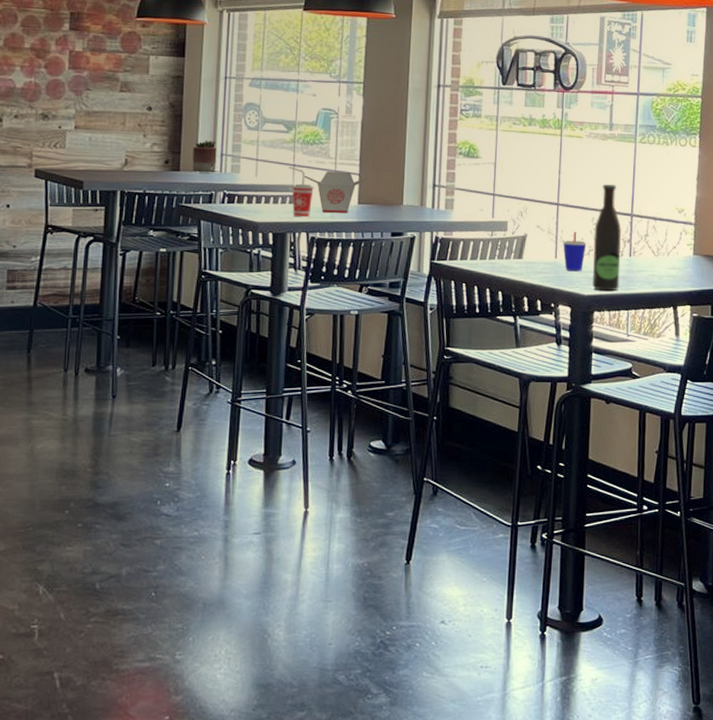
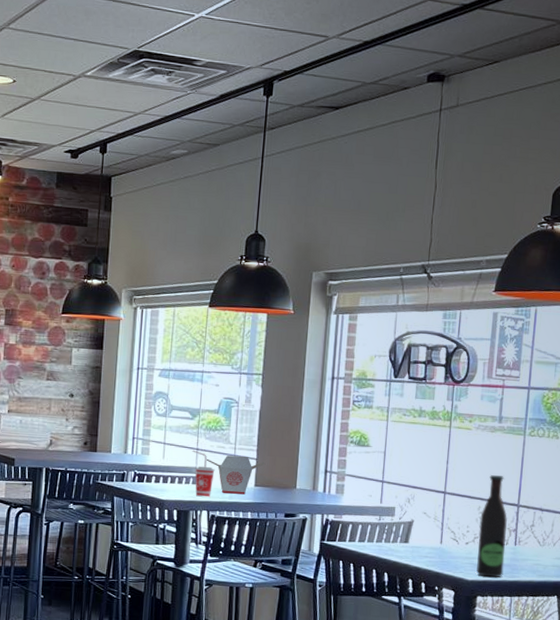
succulent planter: present [192,139,220,173] -> none [107,424,132,455]
beverage cup: present [563,232,587,271] -> none [448,520,472,557]

